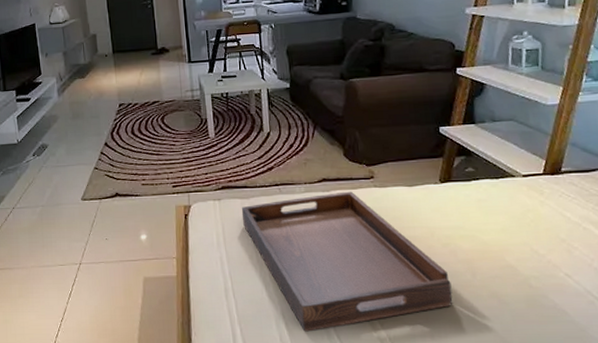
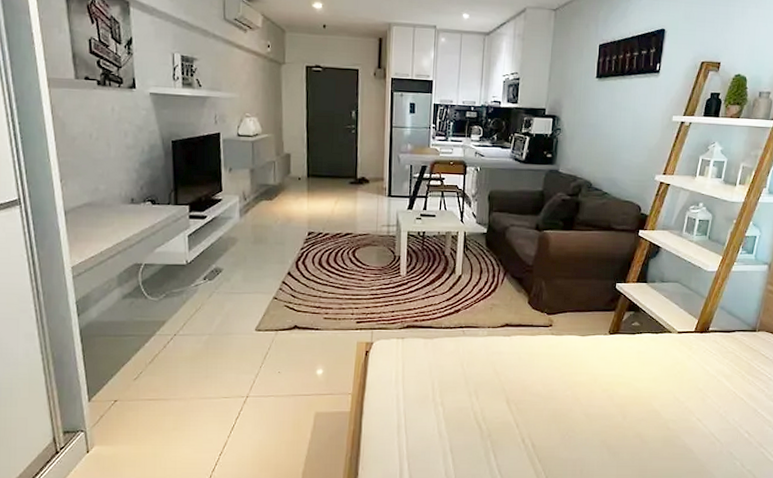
serving tray: present [241,191,453,332] -> none [423,337,605,467]

